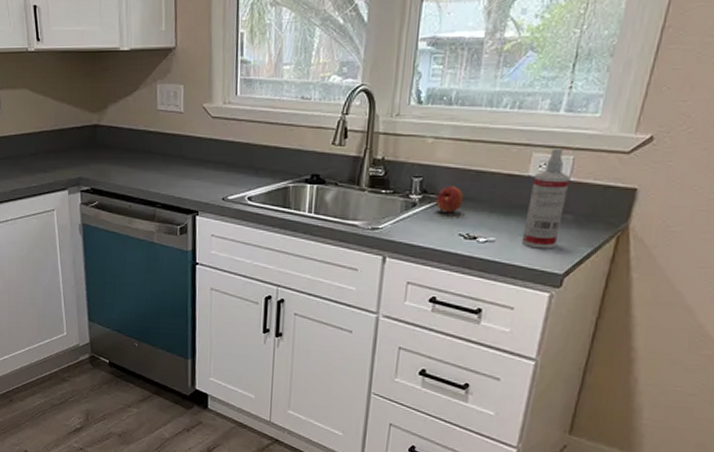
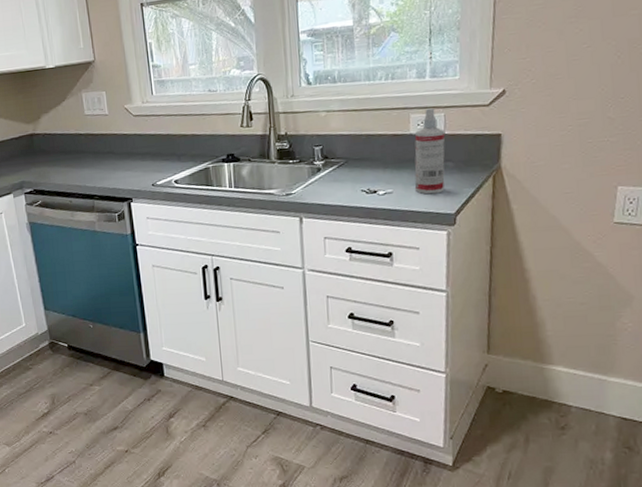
fruit: present [436,186,464,213] -> none [337,150,360,174]

